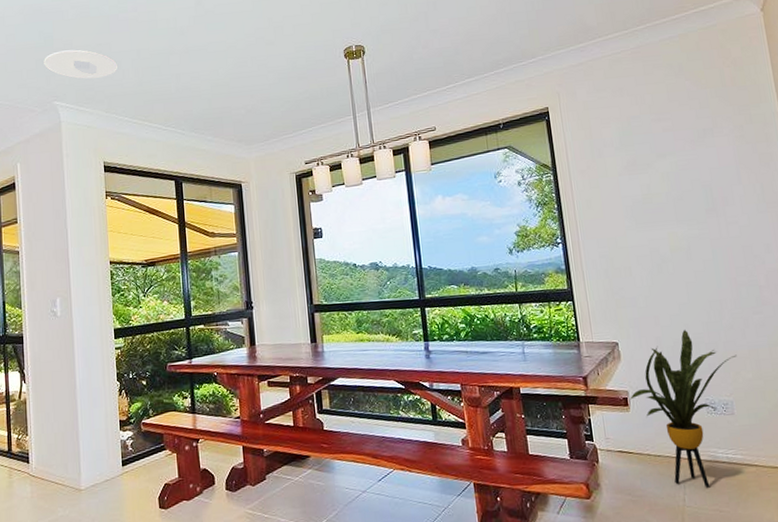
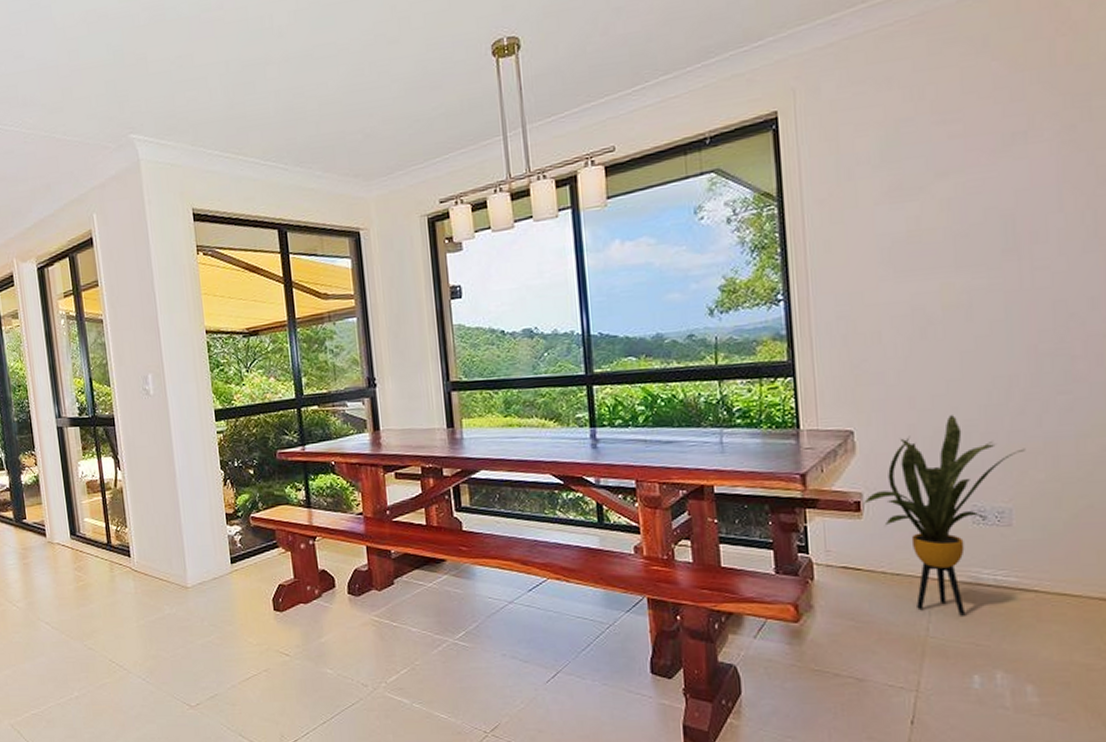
recessed light: present [44,50,118,79] -> none [114,65,204,104]

